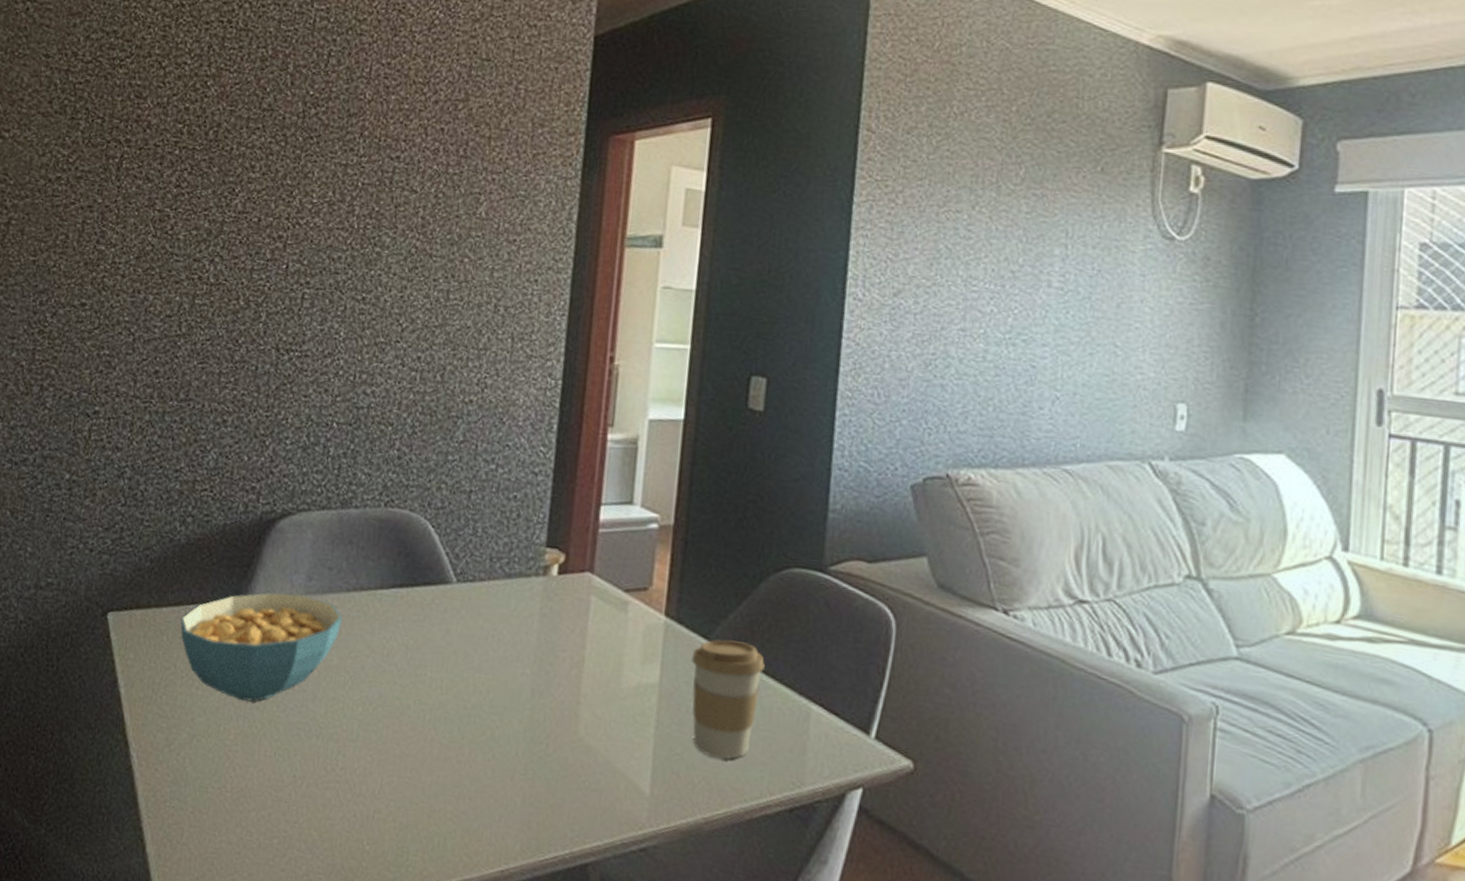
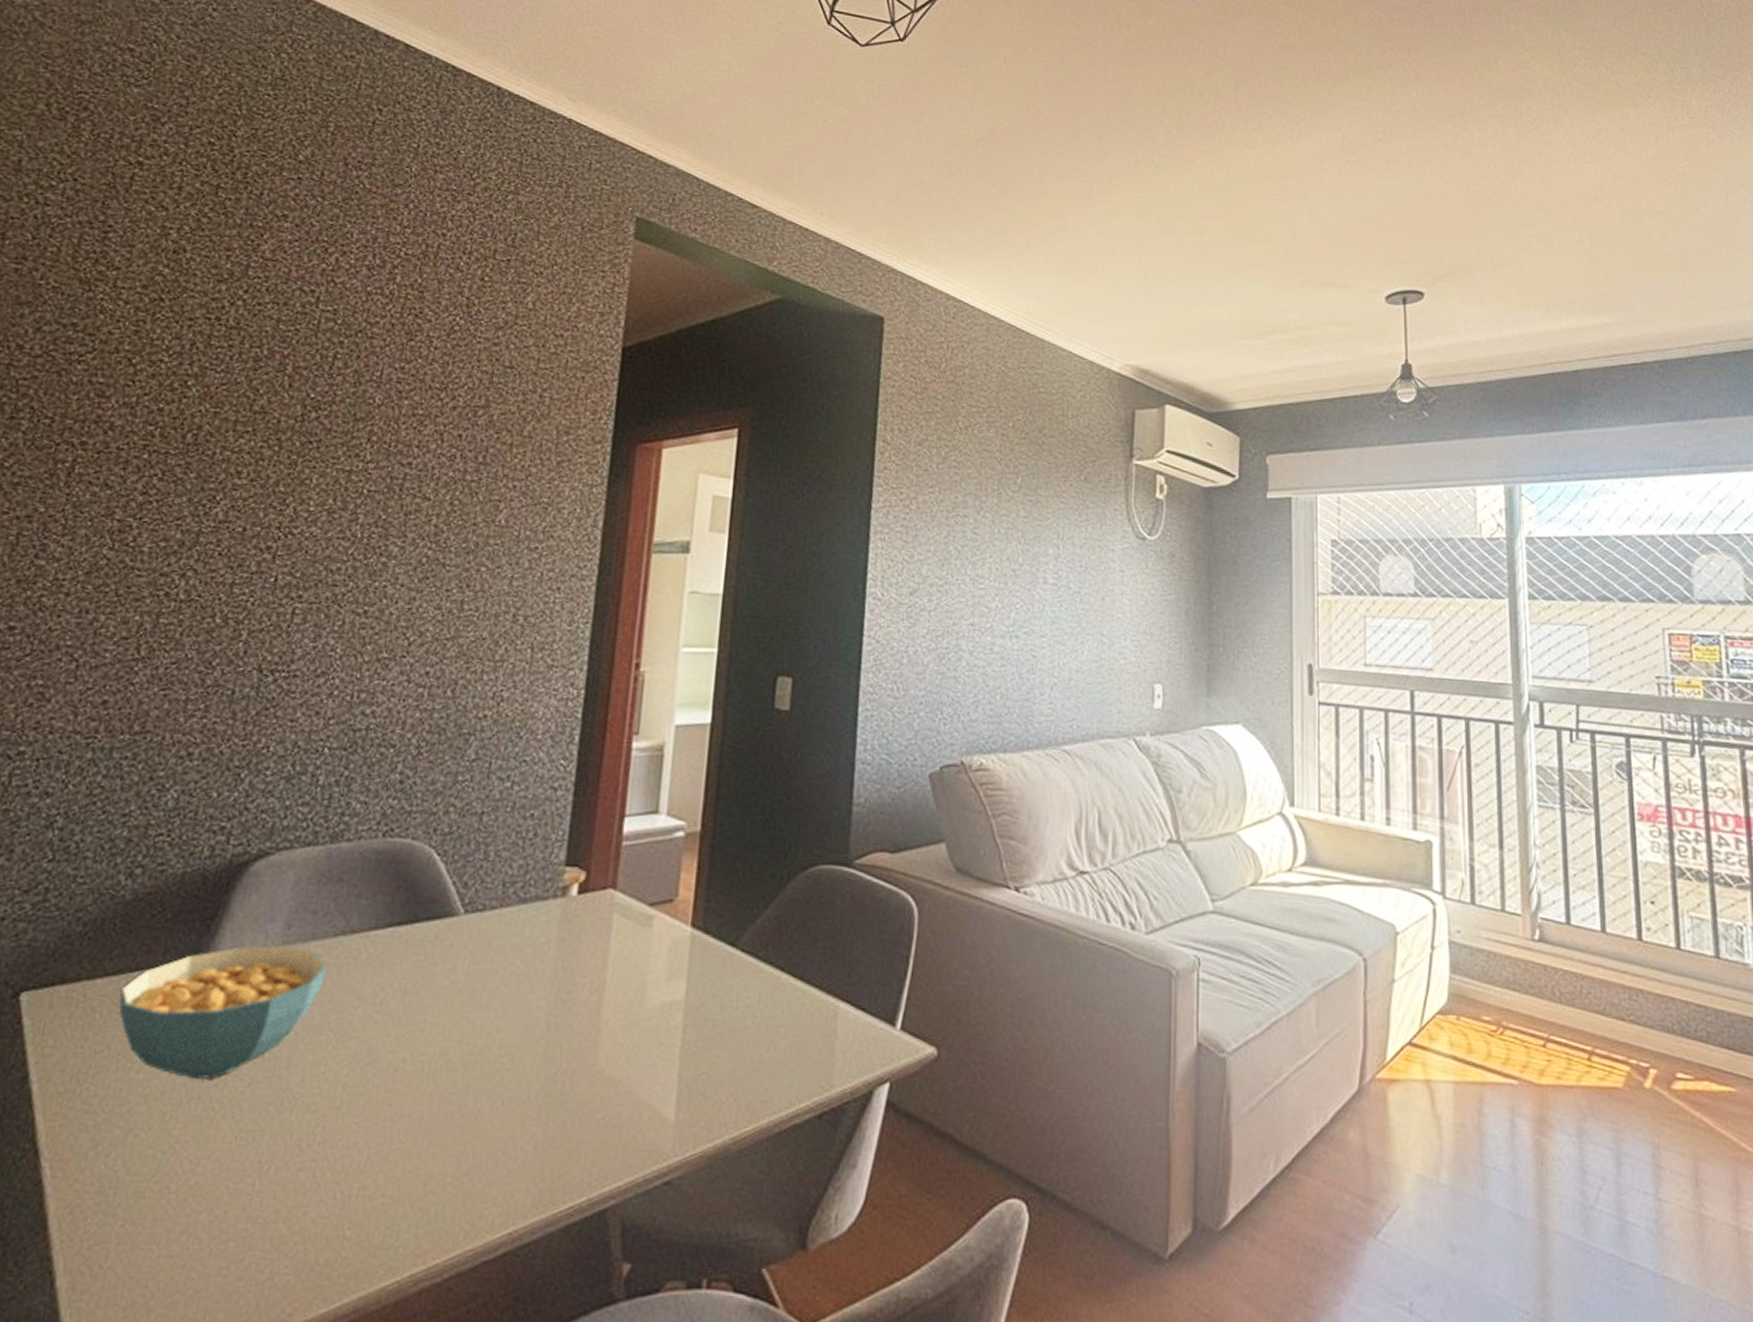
coffee cup: present [691,639,765,760] -> none [718,945,793,1072]

